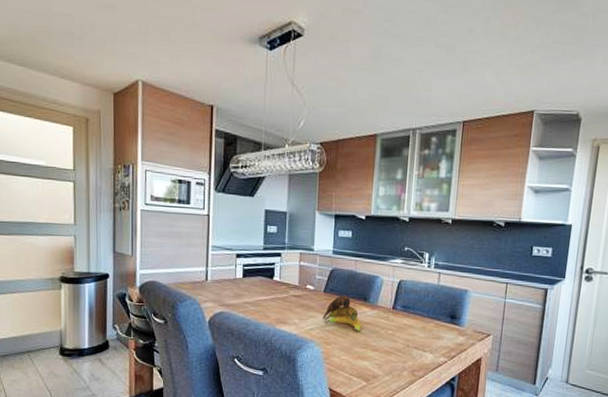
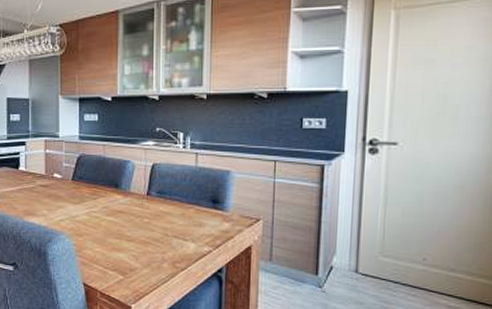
banana: present [322,296,362,331] -> none [72,183,115,221]

